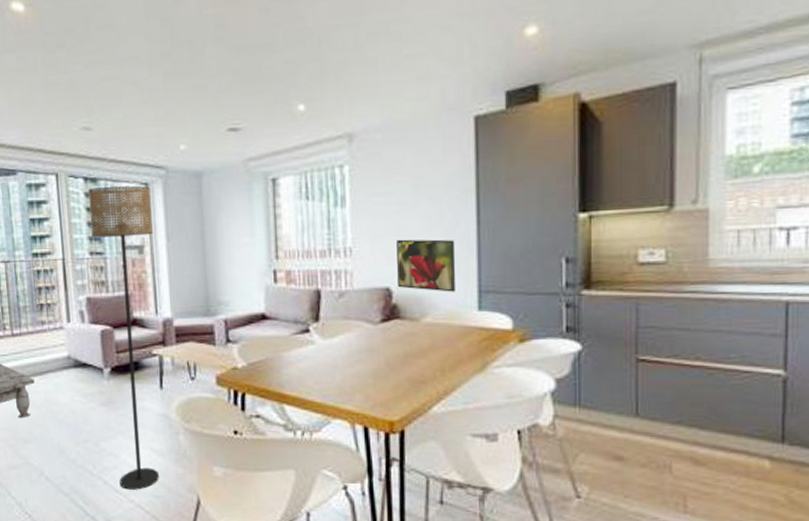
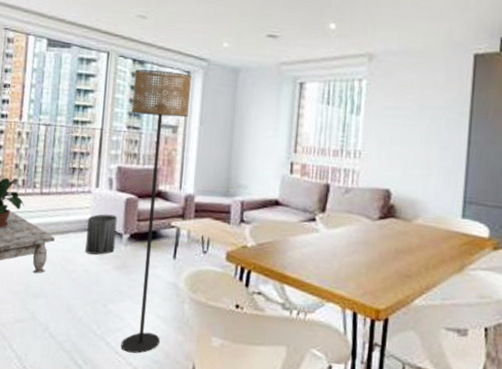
trash can: none [65,349,98,393] -> present [85,214,118,255]
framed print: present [396,239,456,292] -> none [397,148,449,200]

